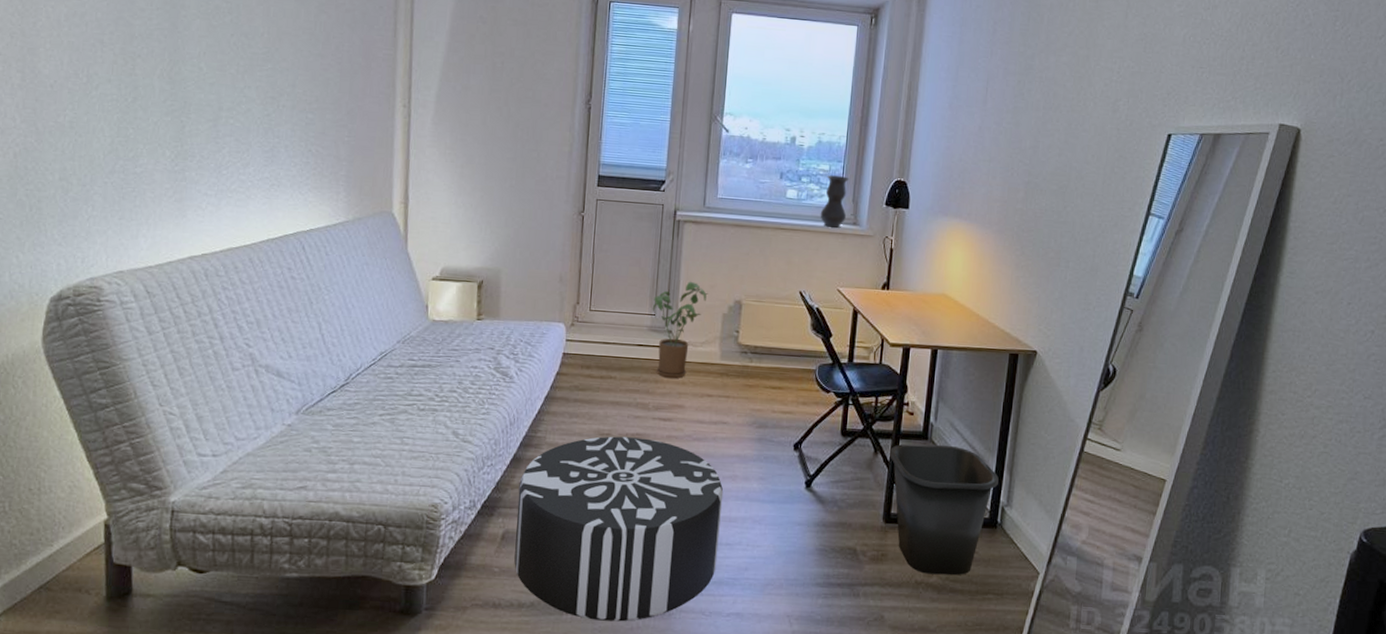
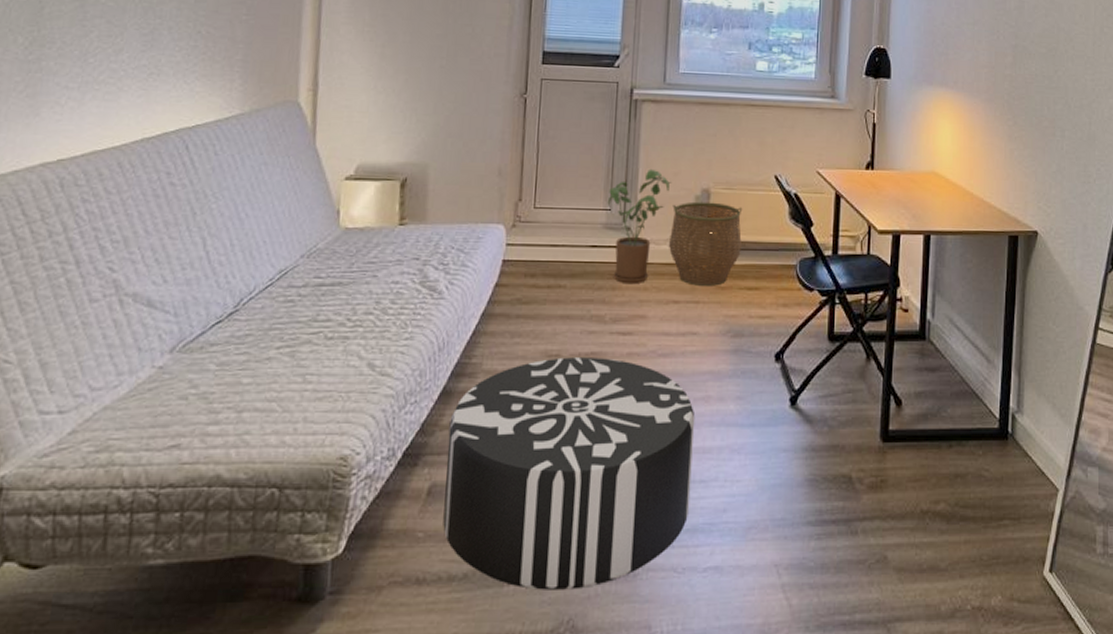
basket: none [704,311,770,384] -> present [668,201,743,286]
vase: present [820,175,850,228] -> none [794,44,825,102]
waste bin: present [889,443,999,576] -> none [883,345,1006,501]

